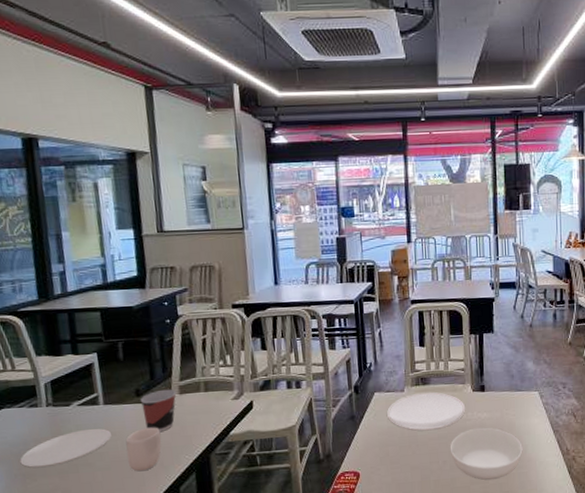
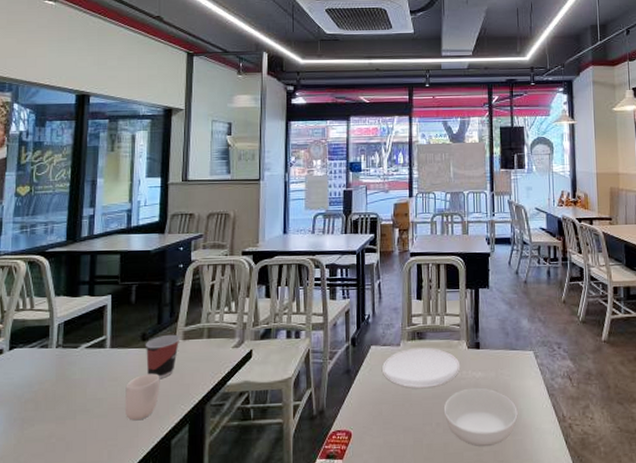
plate: present [19,428,112,468] -> none [22,372,113,413]

